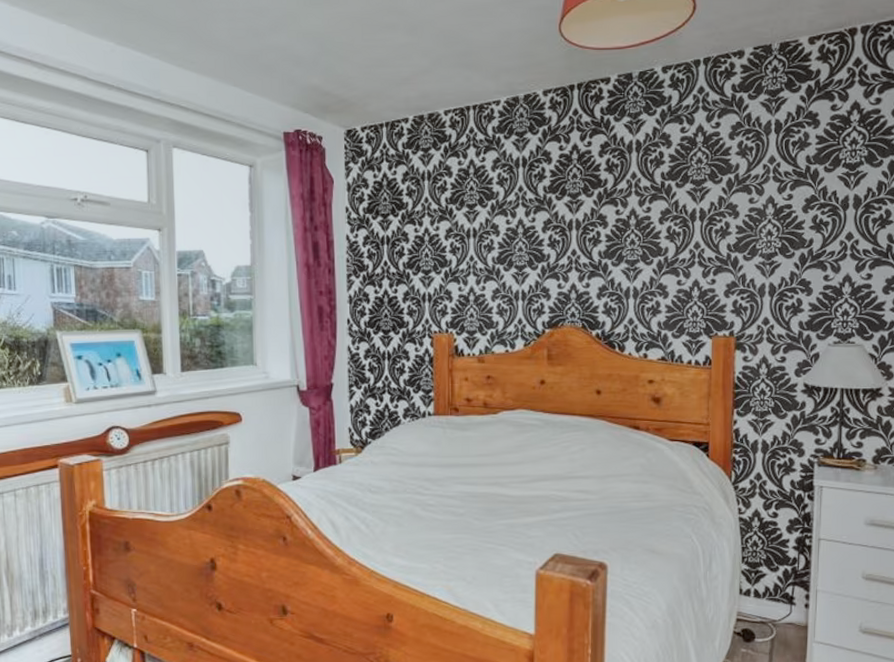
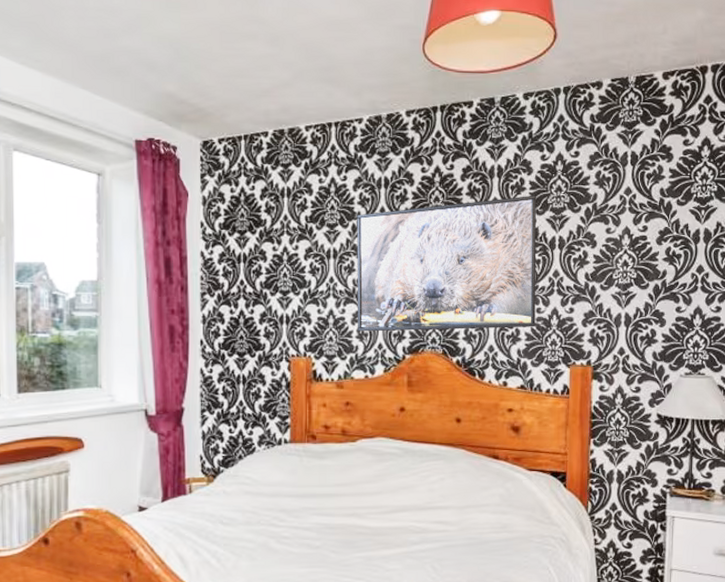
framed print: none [496,168,677,308] -> present [357,195,537,332]

